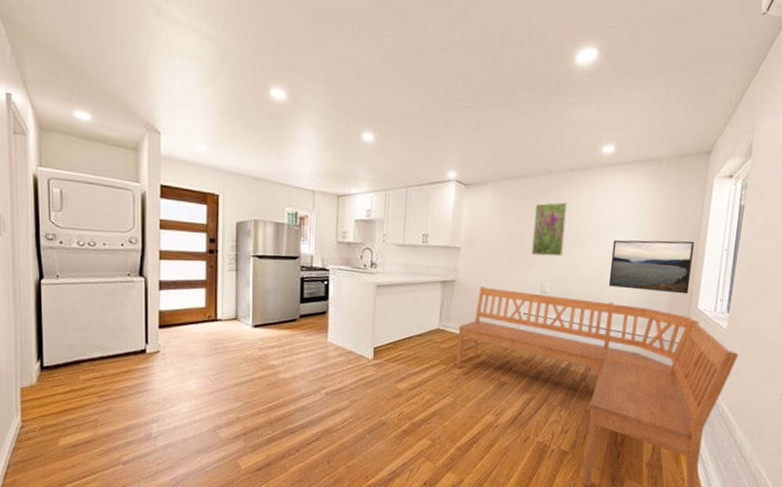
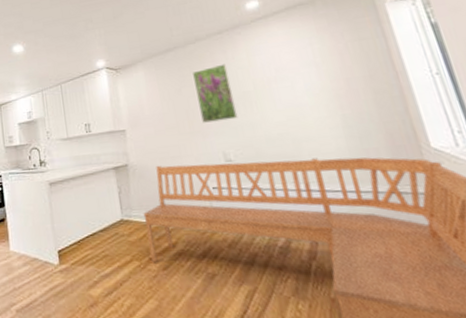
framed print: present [608,240,694,294] -> none [291,72,410,141]

